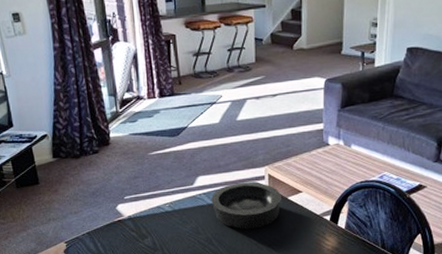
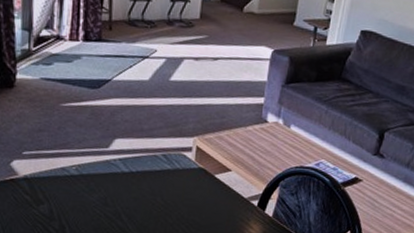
bowl: present [211,182,281,229] -> none [127,151,208,207]

